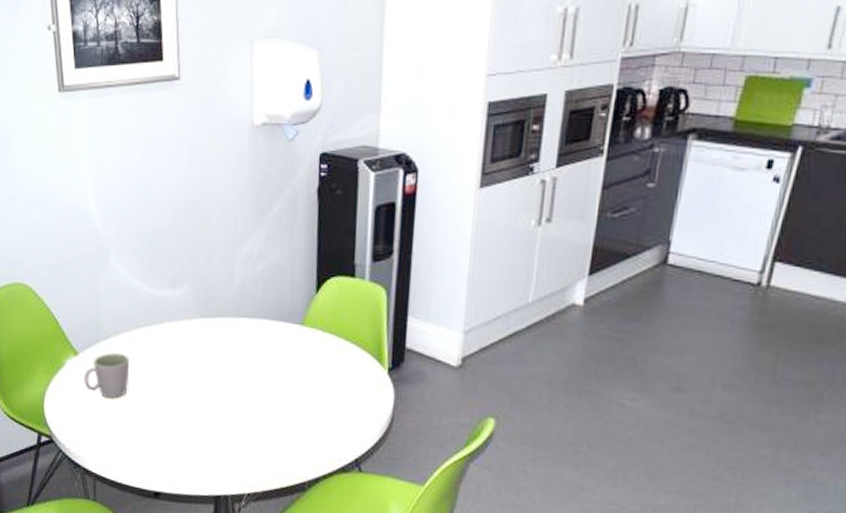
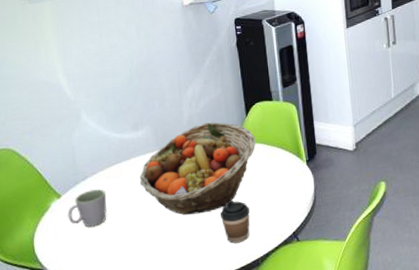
fruit basket: none [172,292,324,410] -> present [140,122,256,215]
coffee cup: none [265,400,304,457] -> present [221,200,250,243]

